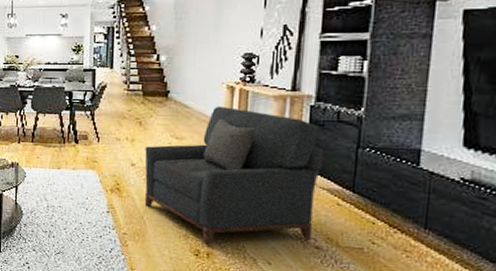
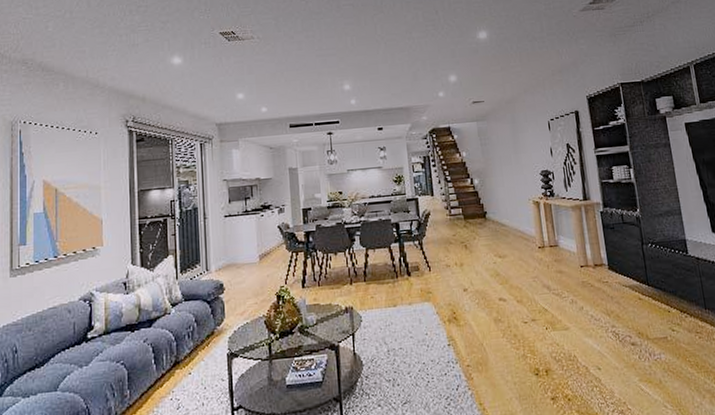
armchair: present [144,106,324,246] -> none [473,220,627,363]

